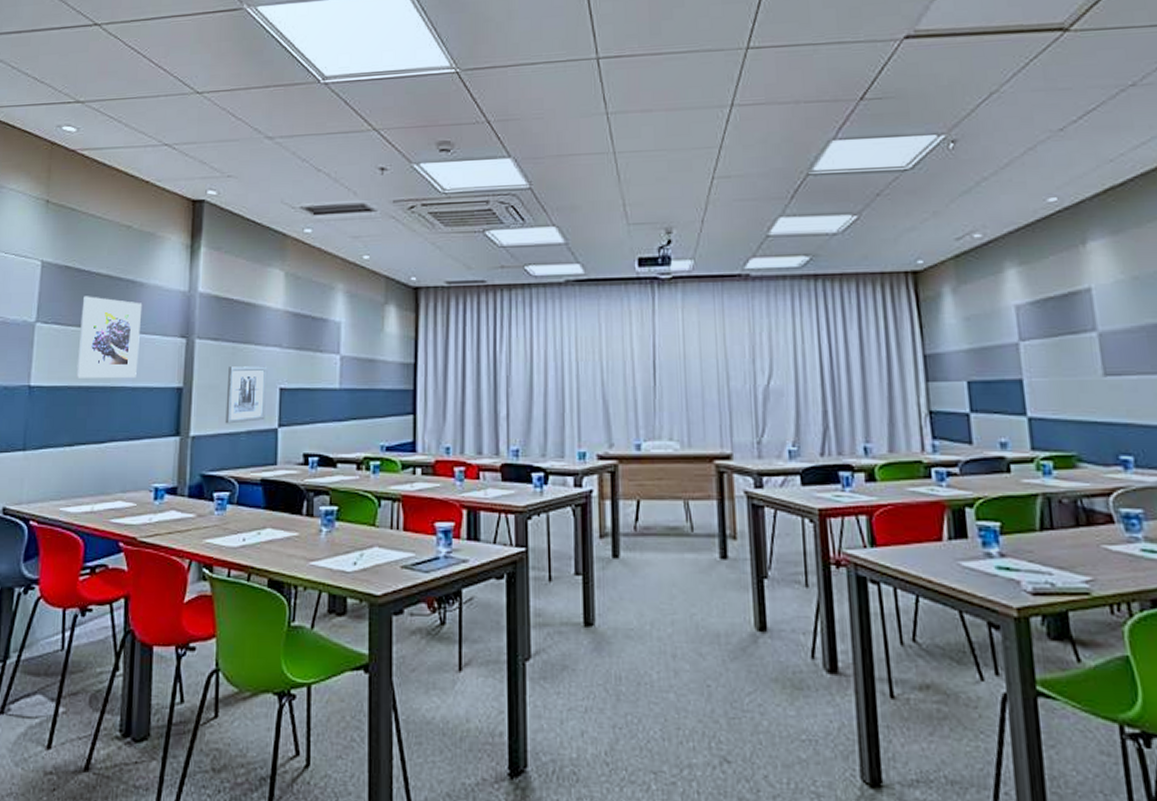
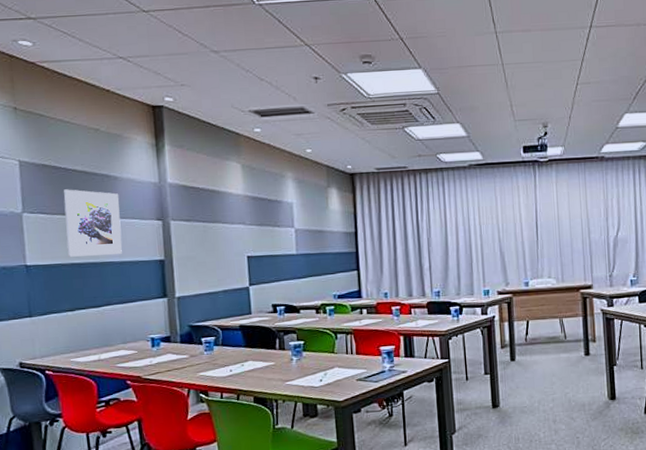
wall art: present [225,366,268,424] -> none [202,239,238,286]

